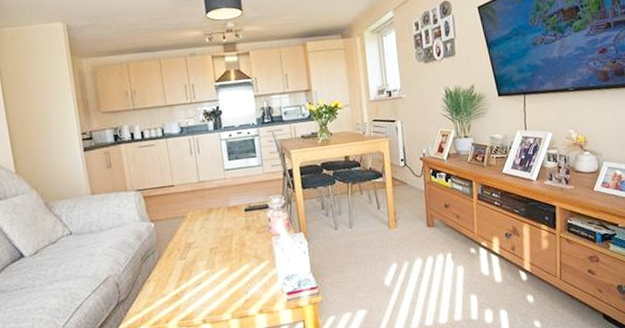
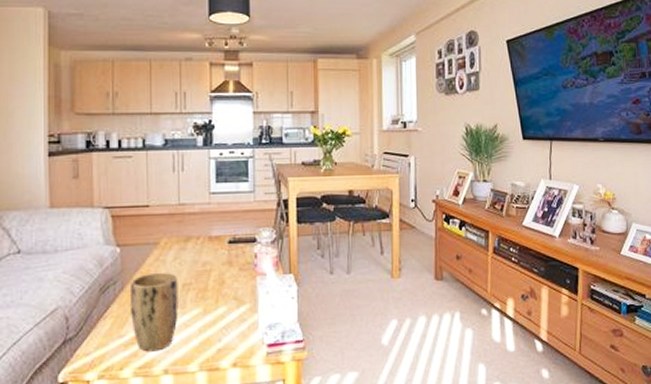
plant pot: none [166,239,209,307] -> present [129,272,178,352]

